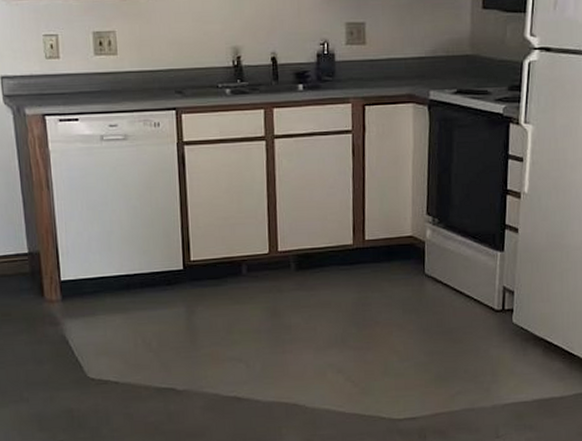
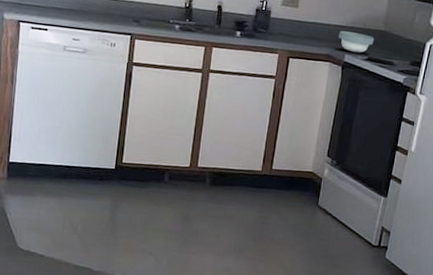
bowl: none [419,62,461,87] -> present [338,31,374,53]

